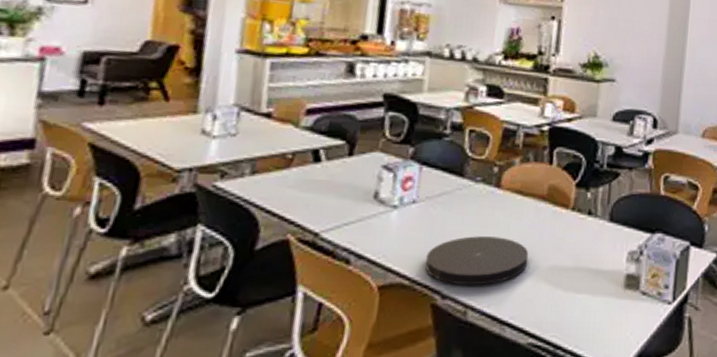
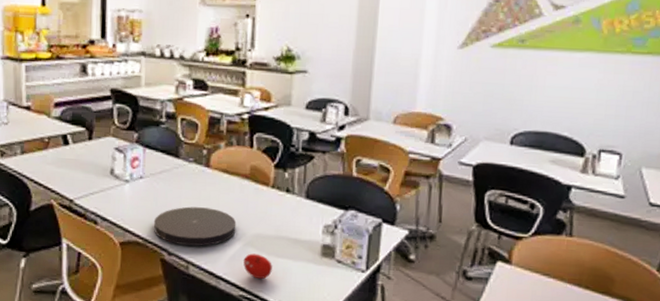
fruit: none [535,290,569,322] -> present [243,253,272,280]

